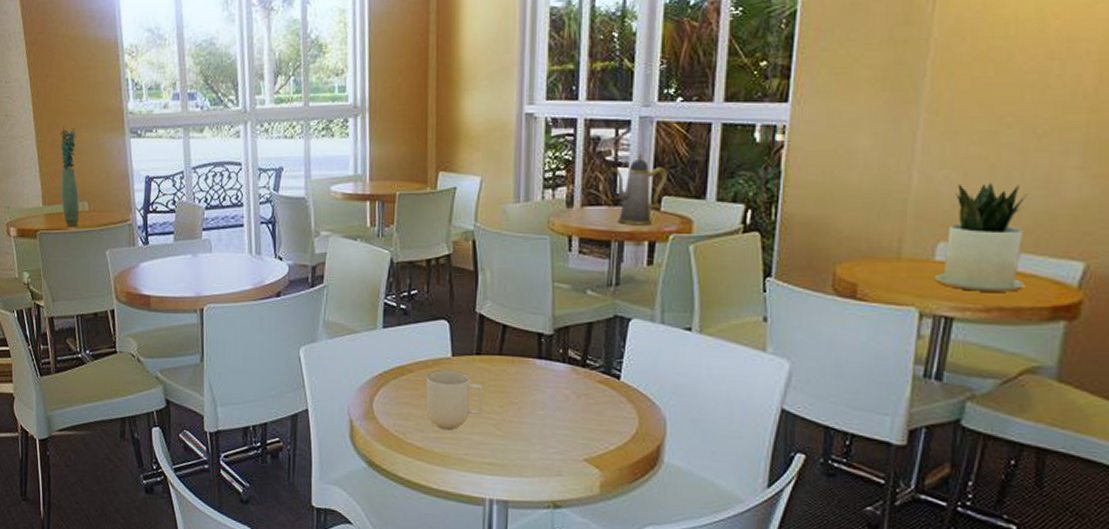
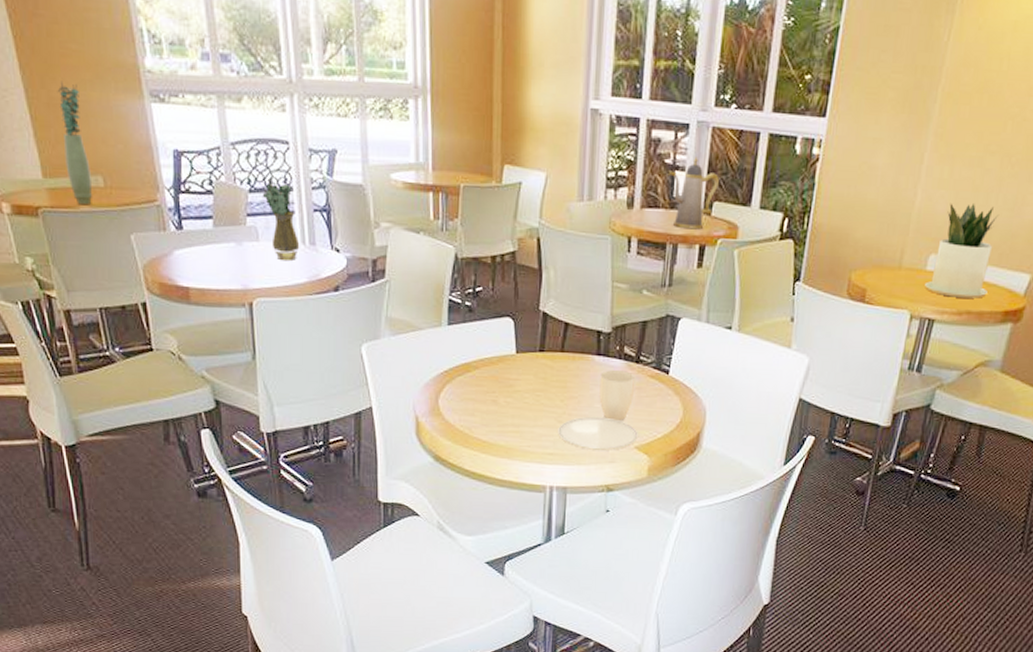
vase: none [217,197,247,269] -> present [263,179,300,260]
mug: present [426,369,483,430] -> none [490,366,546,424]
plate: none [497,424,587,463] -> present [558,416,638,451]
mug: none [542,375,582,431] -> present [599,370,636,422]

